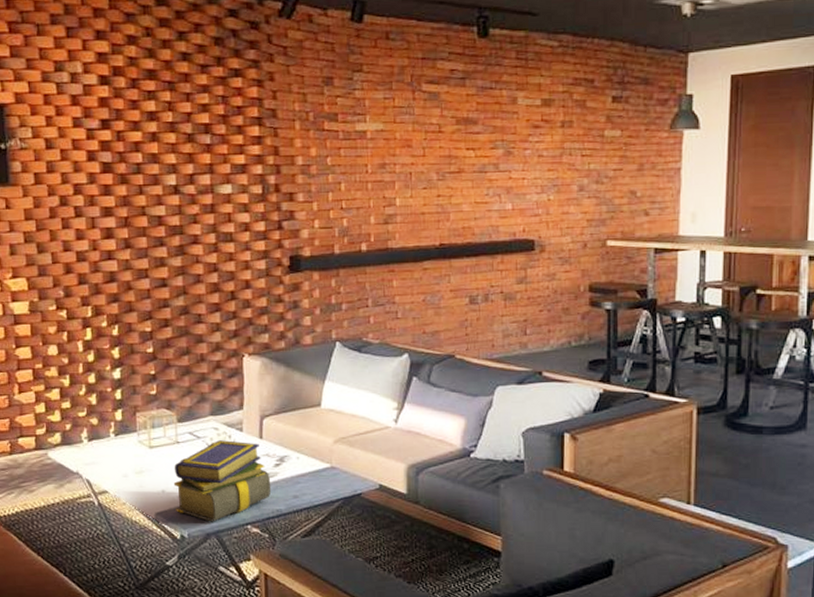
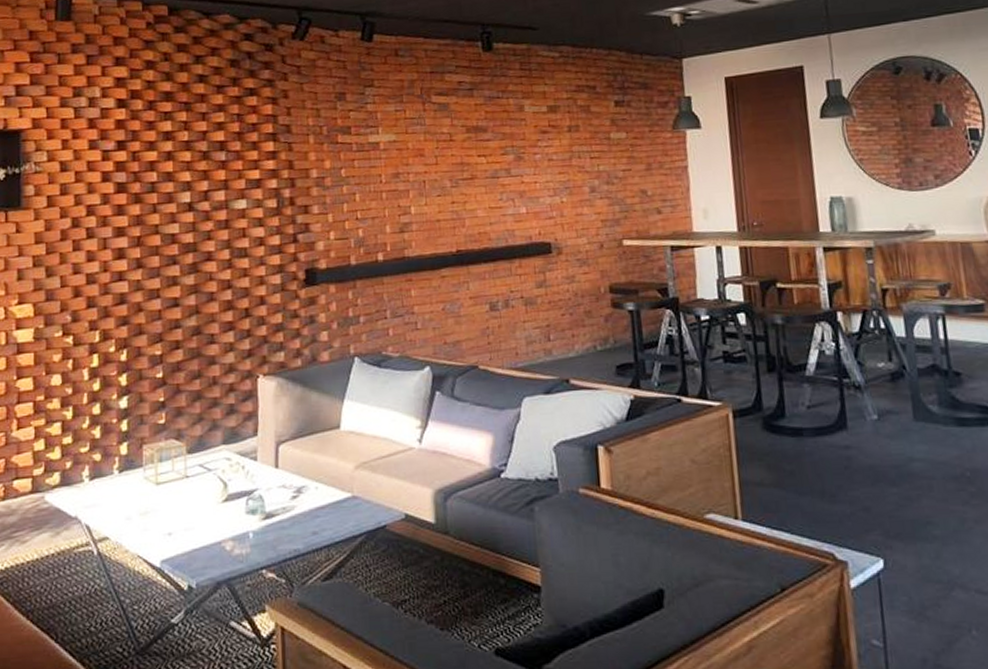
stack of books: present [173,440,272,522] -> none [181,471,288,568]

